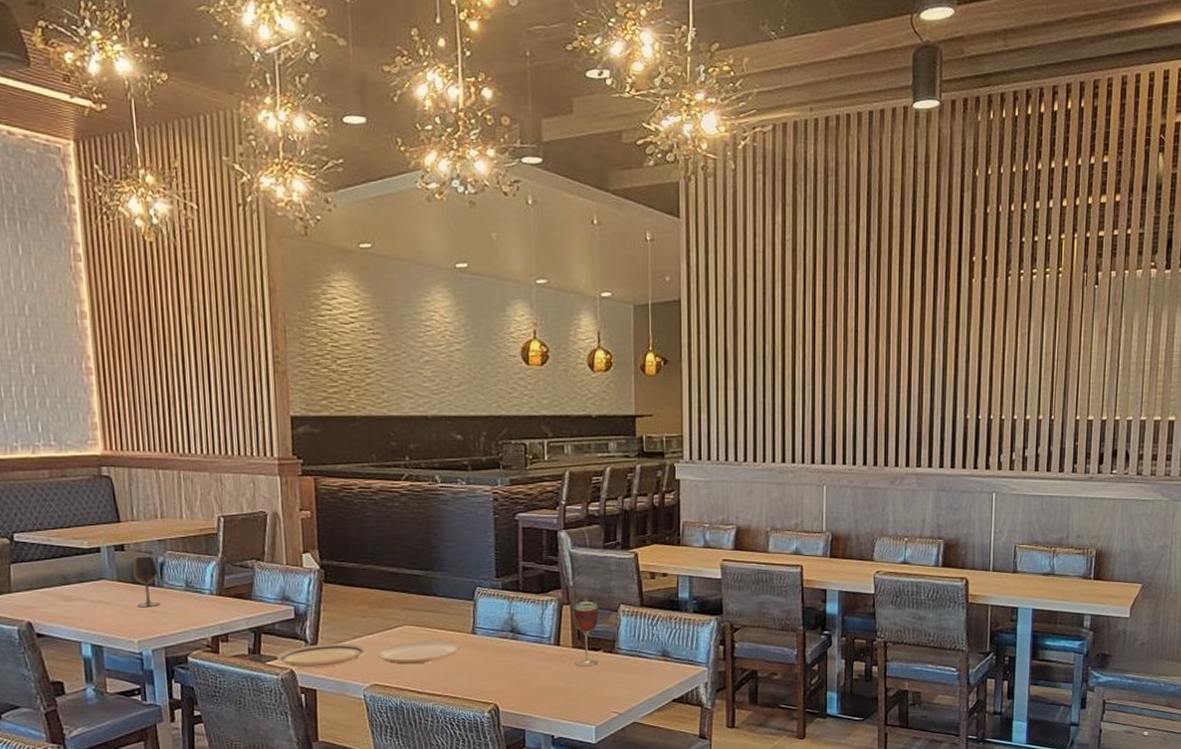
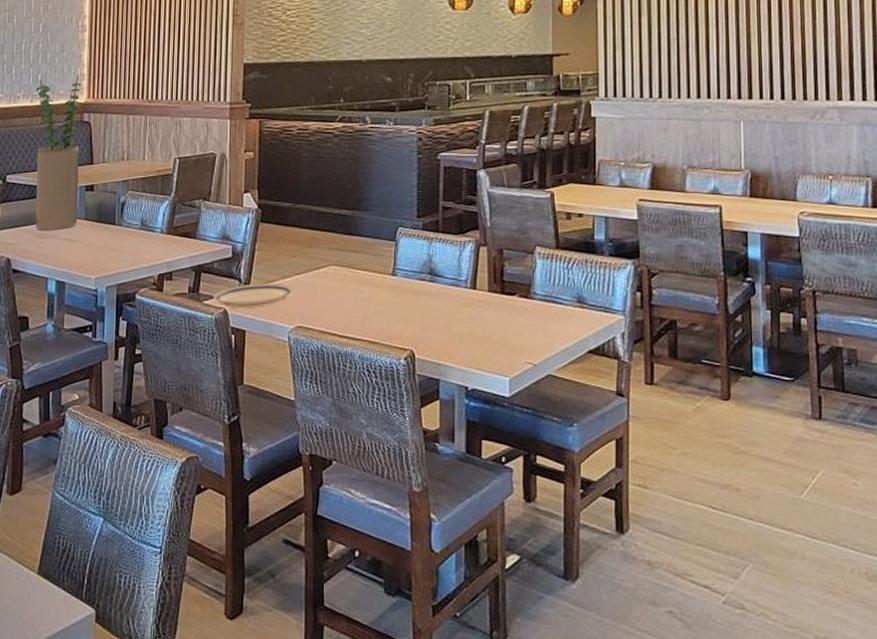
vase: none [37,424,109,593] -> present [35,75,81,231]
wine glass: present [133,556,160,608] -> none [99,196,119,245]
plate: present [376,640,462,664] -> none [302,282,382,306]
wineglass: present [573,597,599,667] -> none [489,238,515,312]

